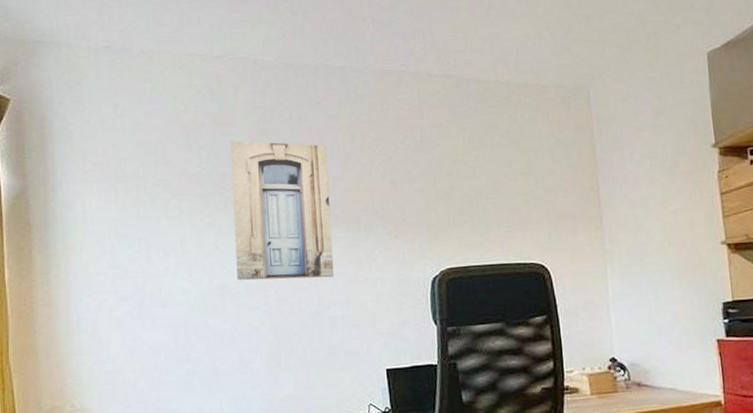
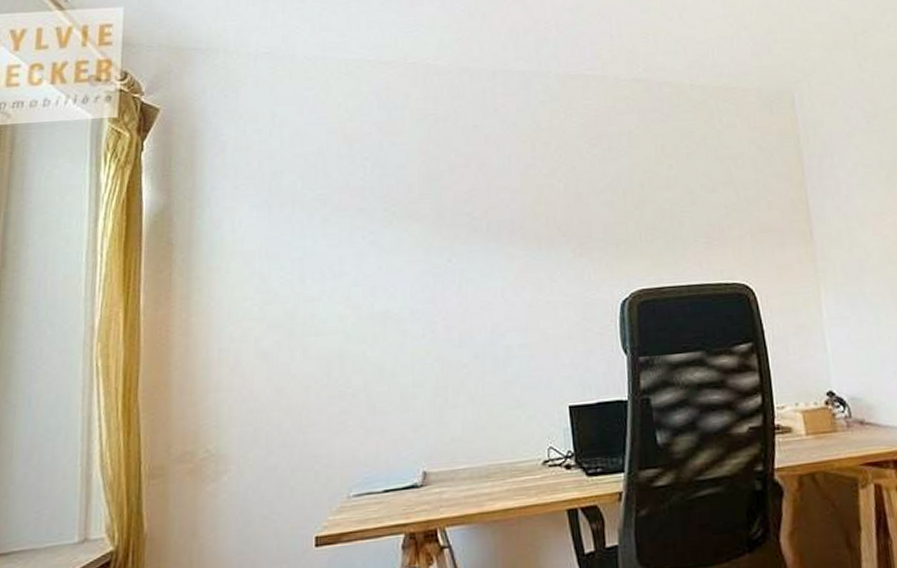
wall art: present [230,140,335,280] -> none [398,151,511,305]

